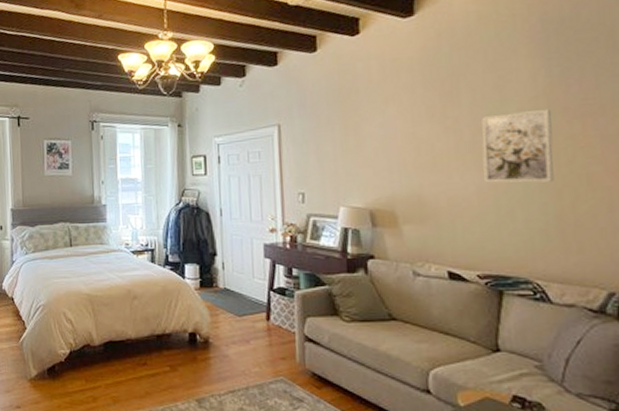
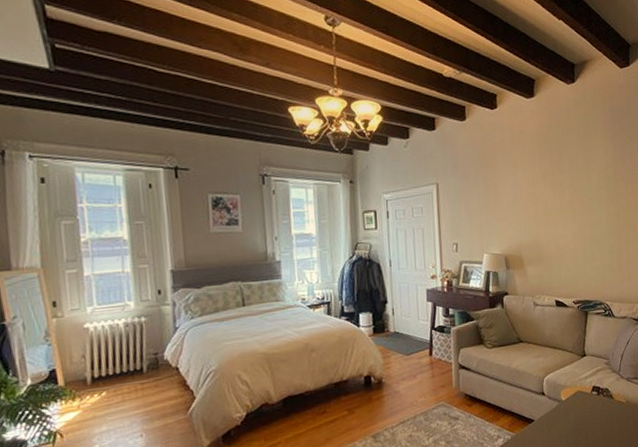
wall art: present [482,108,554,183] -> none [576,176,616,232]

